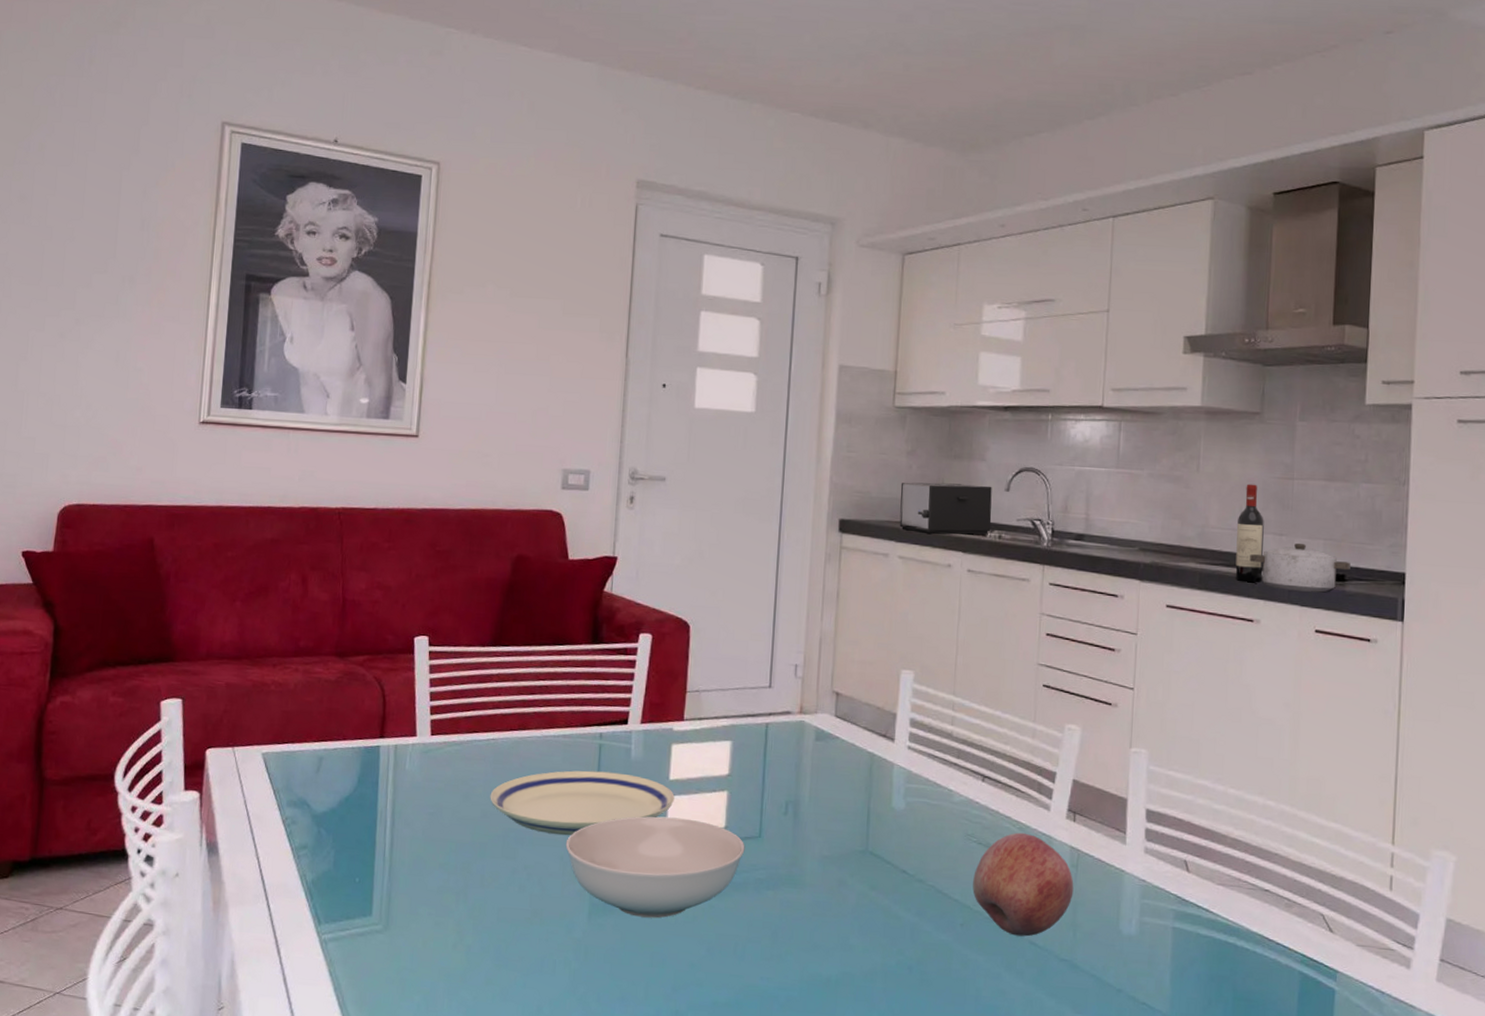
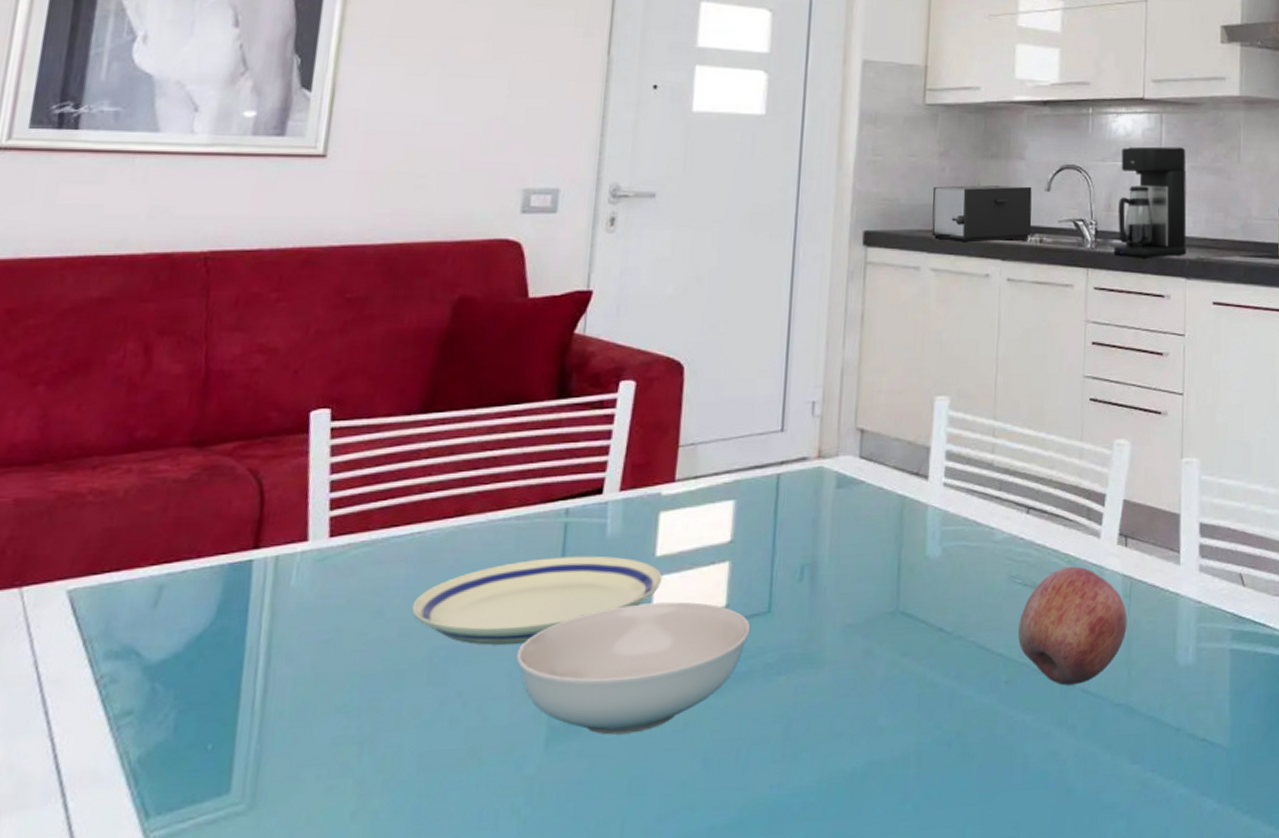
coffee maker: none [1069,453,1144,561] -> present [1113,146,1187,260]

